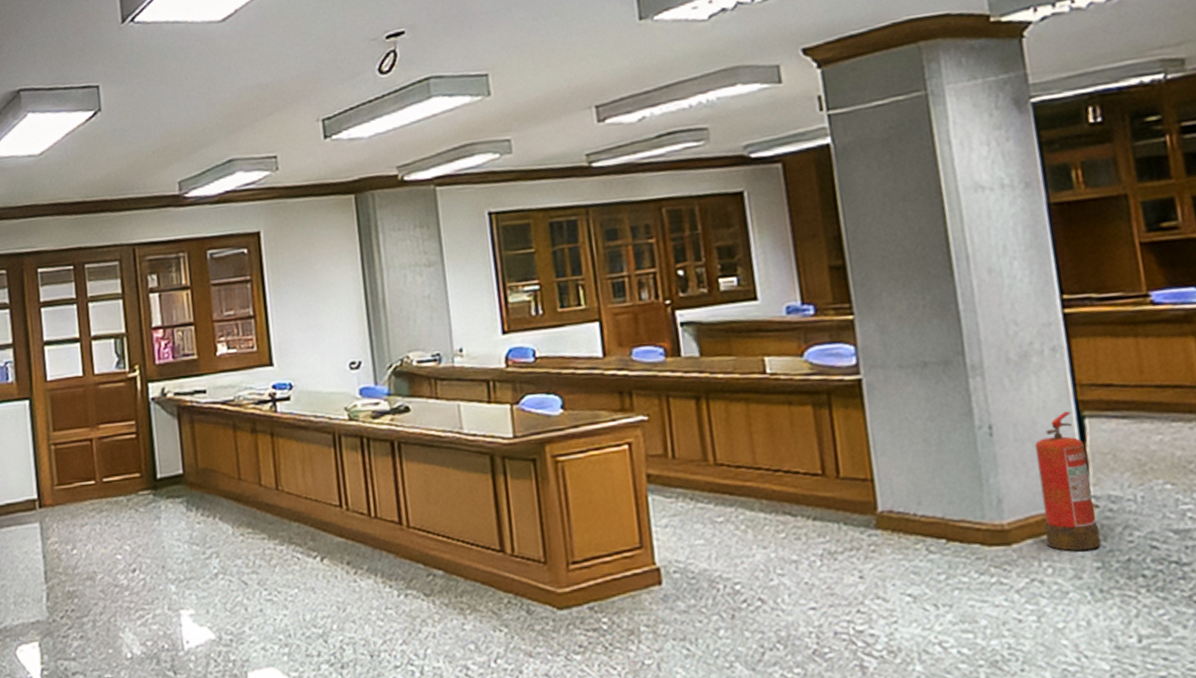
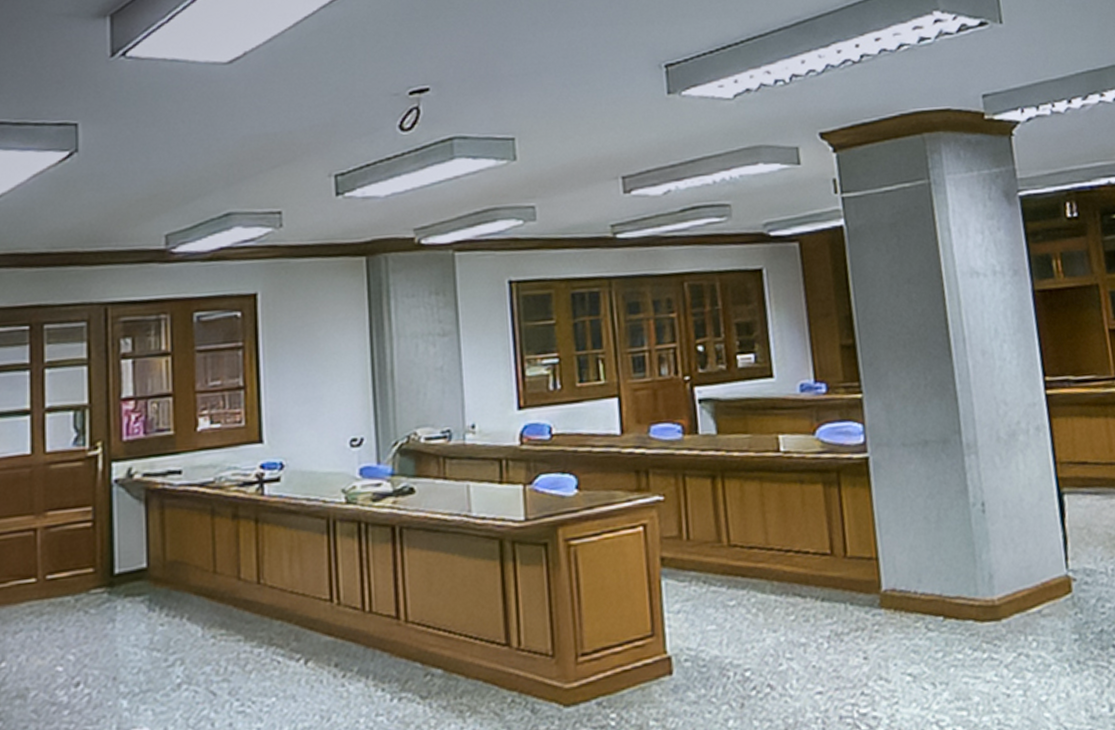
fire extinguisher: present [1035,411,1102,551] -> none [1022,488,1079,624]

